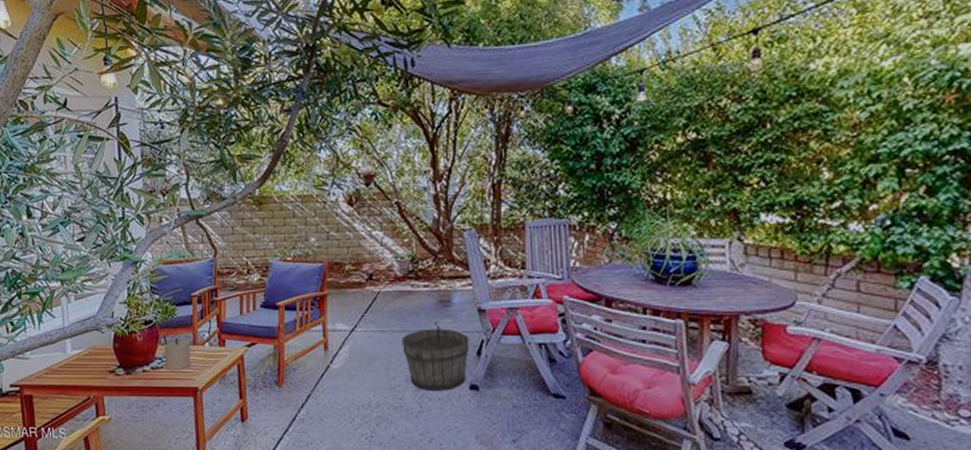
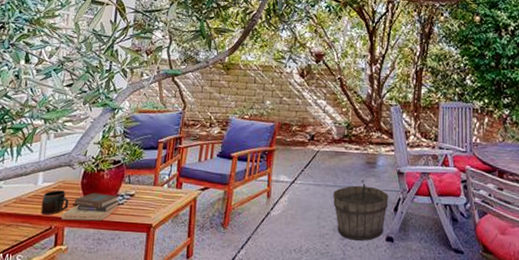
mug: none [74,357,104,385] -> present [40,190,69,215]
books: none [98,357,159,389] -> present [61,192,120,221]
candle: present [164,337,191,371] -> none [125,177,151,208]

